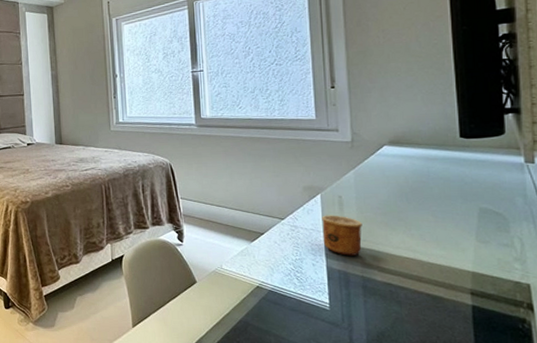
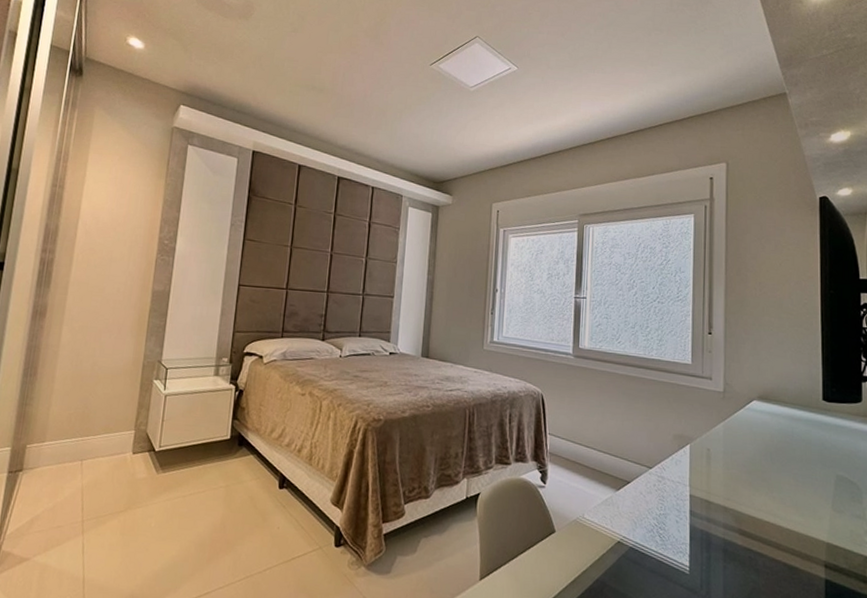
cup: present [322,215,362,256] -> none [688,468,728,515]

